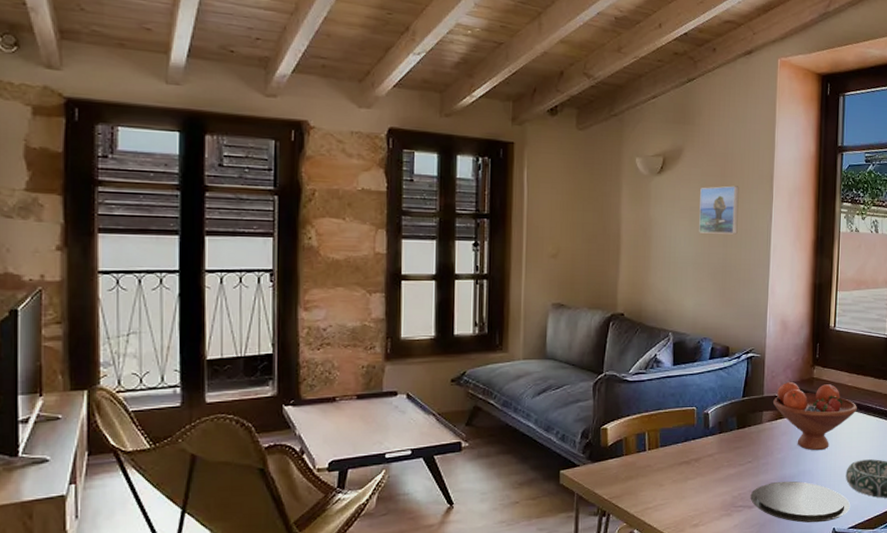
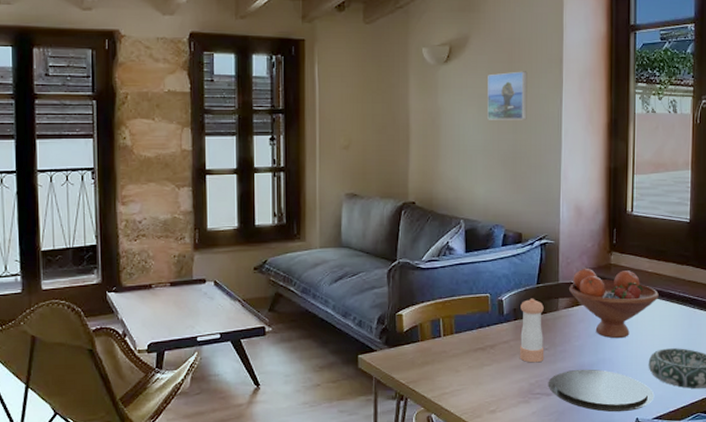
pepper shaker: none [723,411,748,476] -> present [519,298,544,363]

